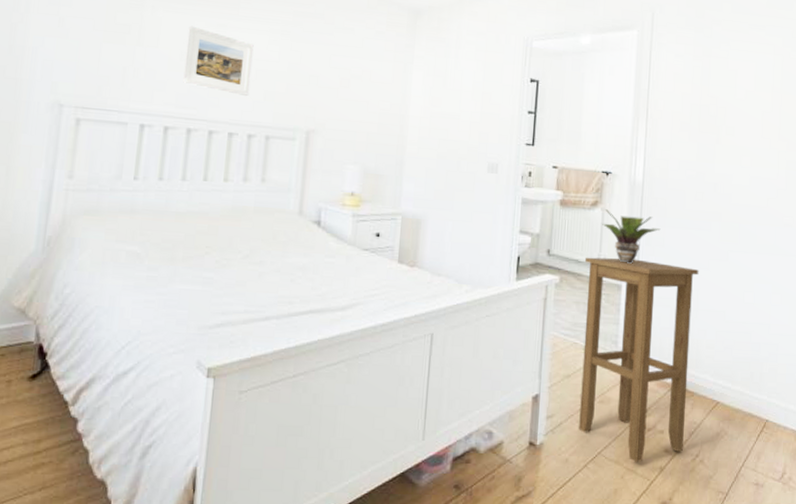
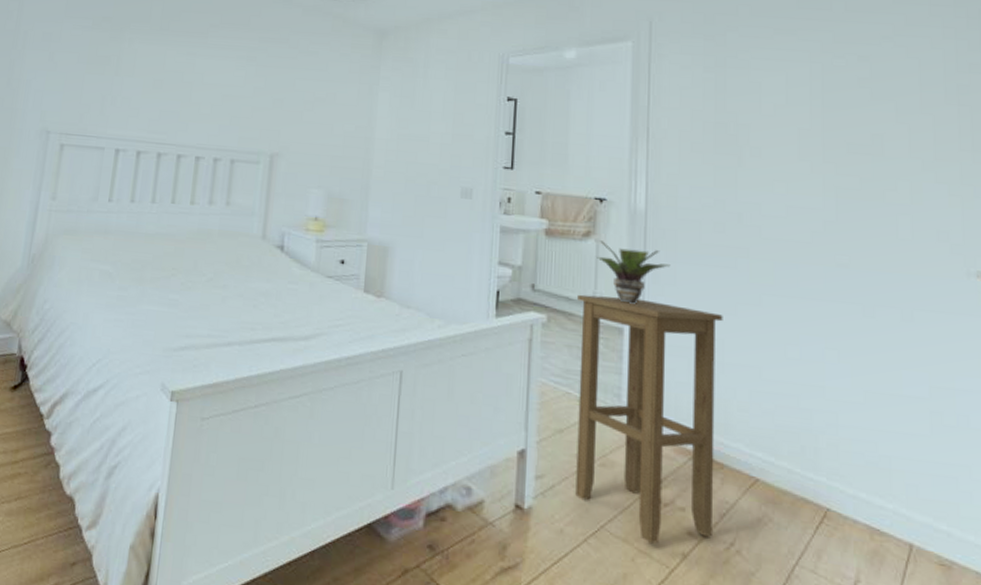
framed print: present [183,25,254,97] -> none [155,55,221,122]

